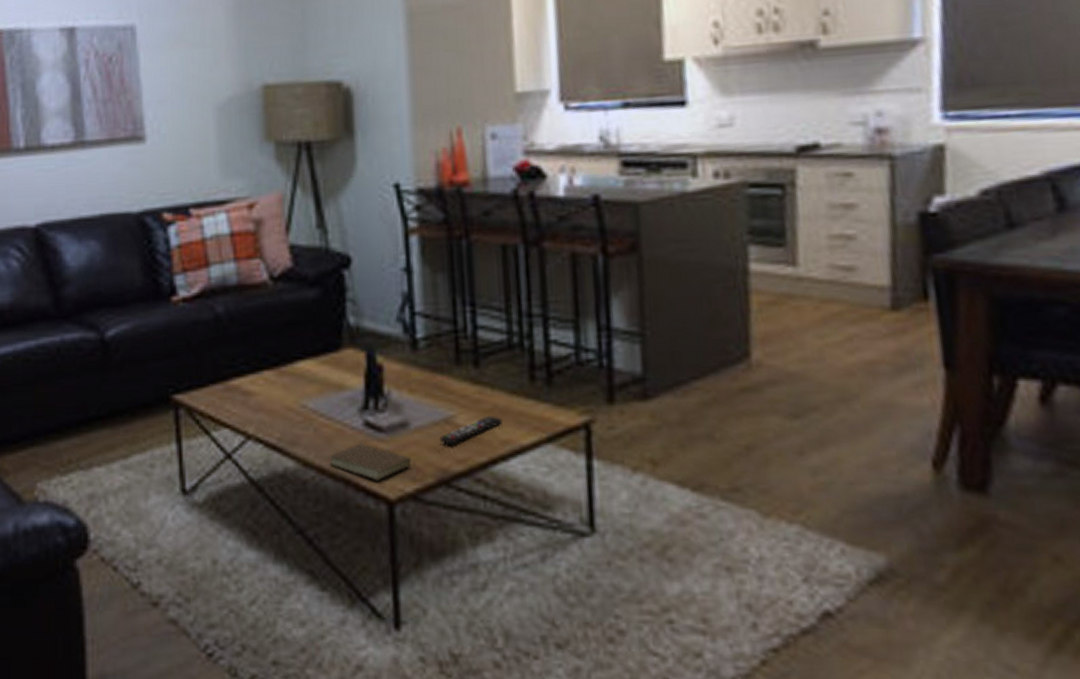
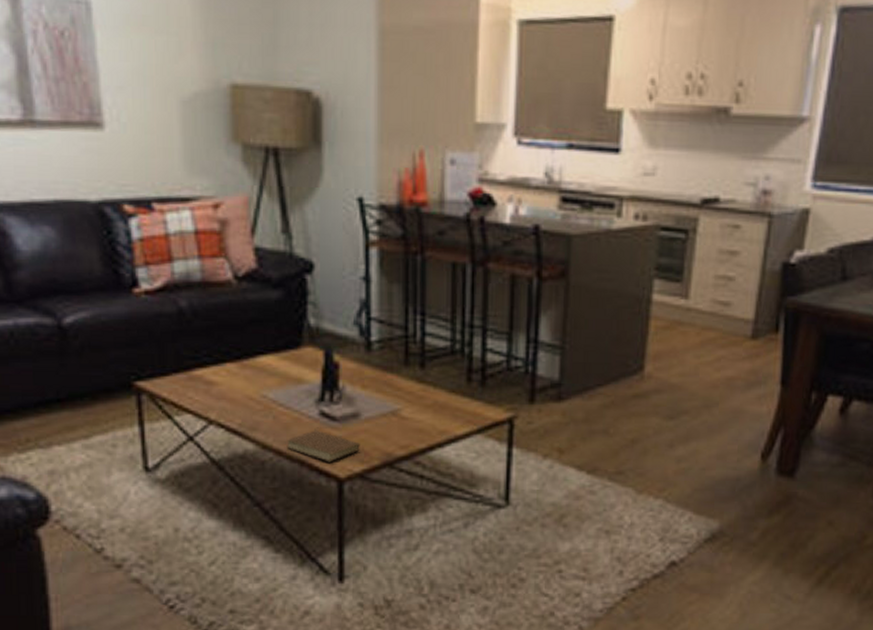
remote control: present [439,415,503,445] -> none [386,410,441,434]

